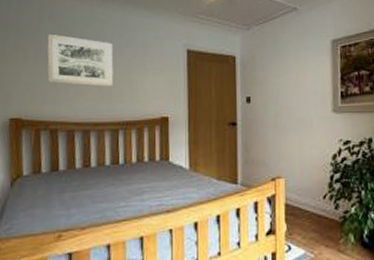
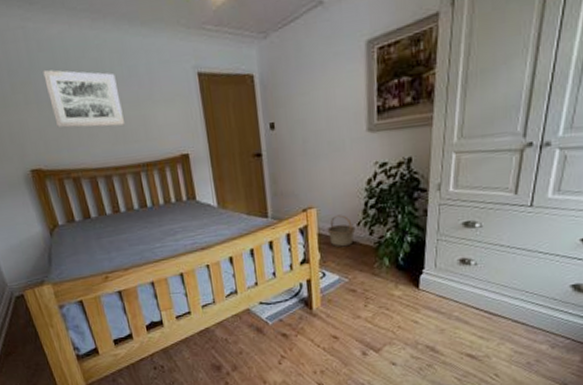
basket: none [294,186,322,220] -> present [327,215,356,248]

